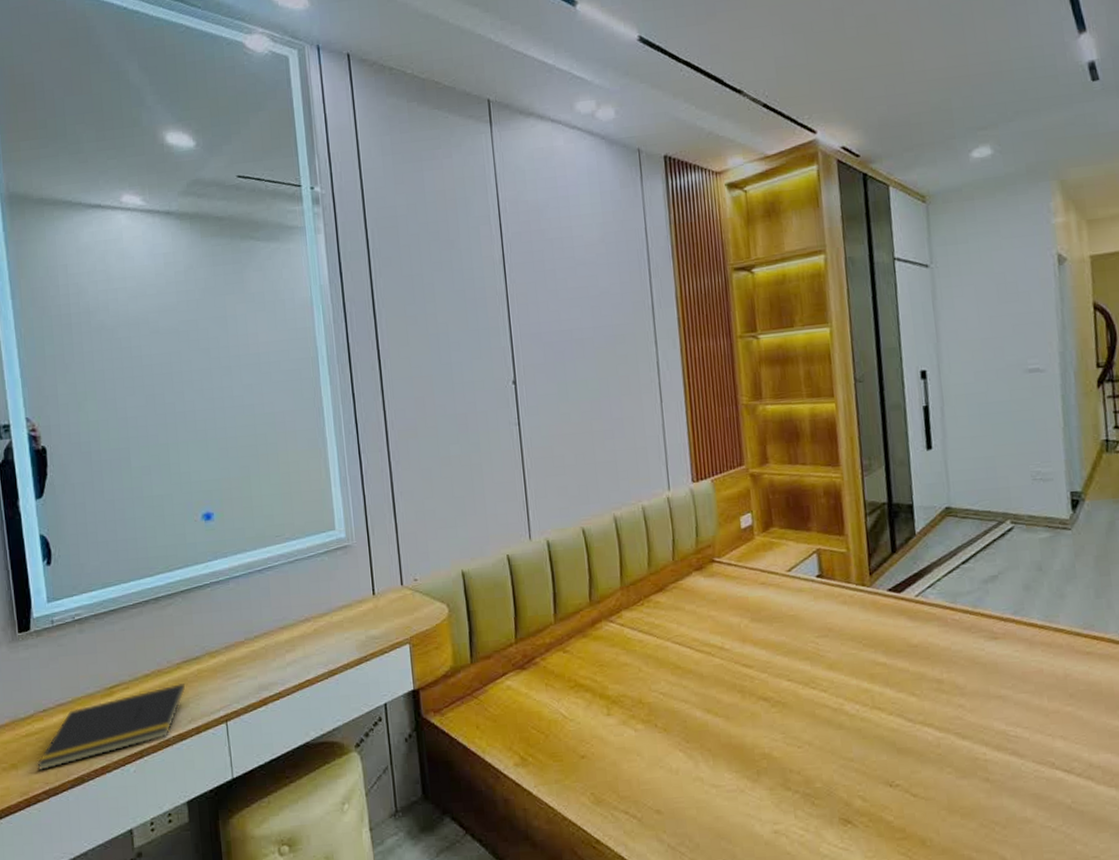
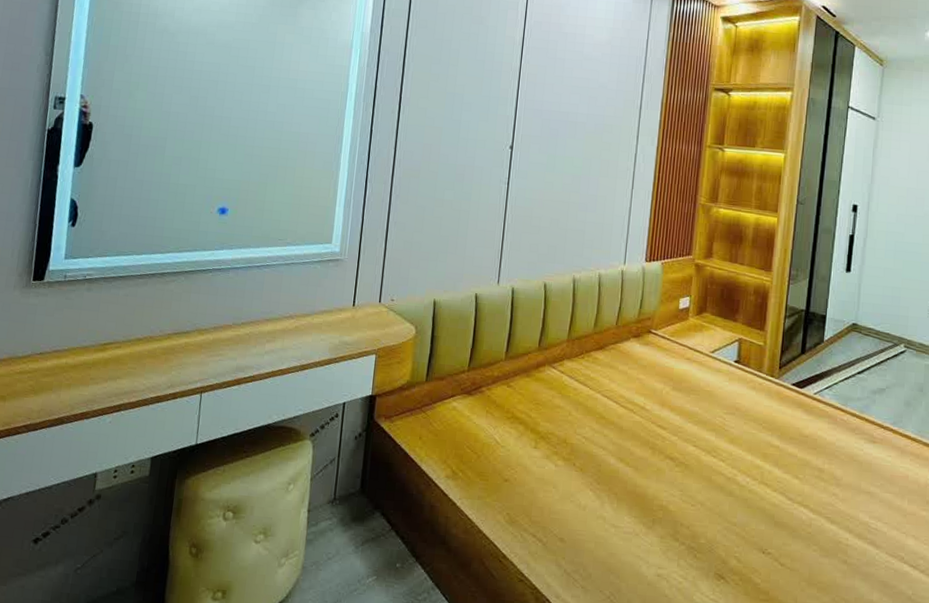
notepad: present [37,684,185,771] -> none [23,352,171,407]

